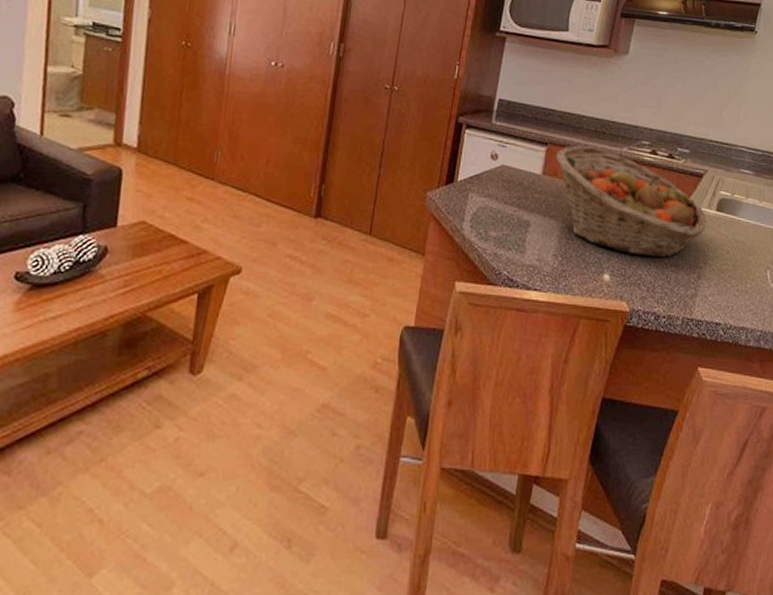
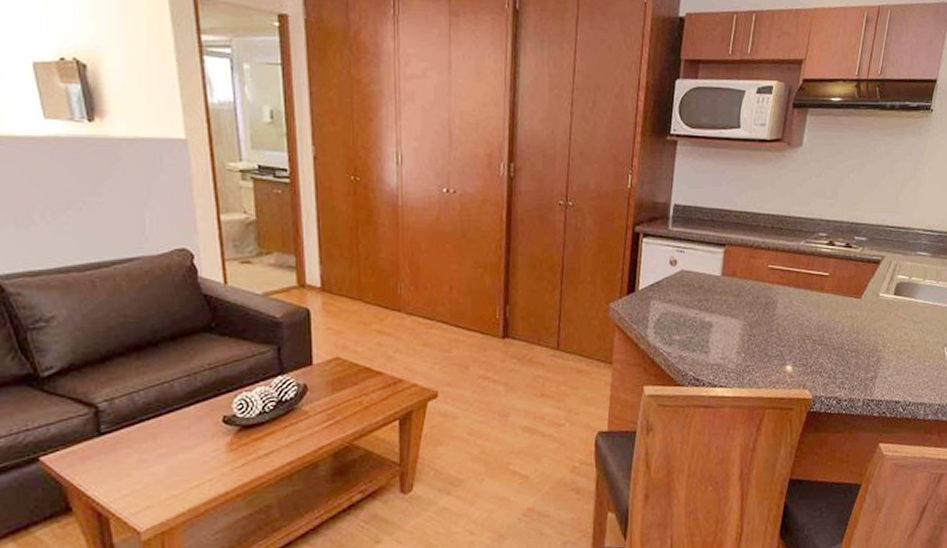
fruit basket: present [556,145,707,258] -> none [734,244,885,345]

